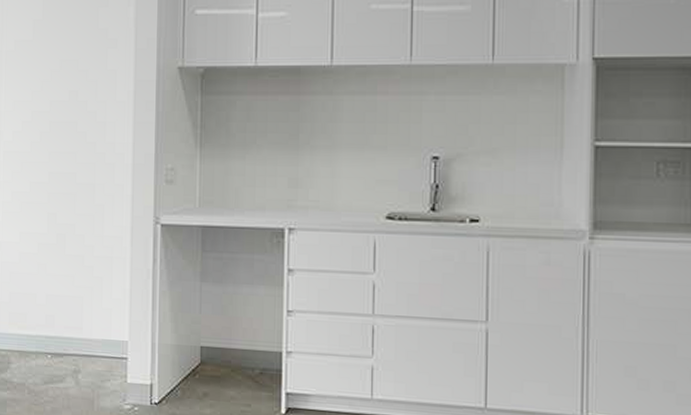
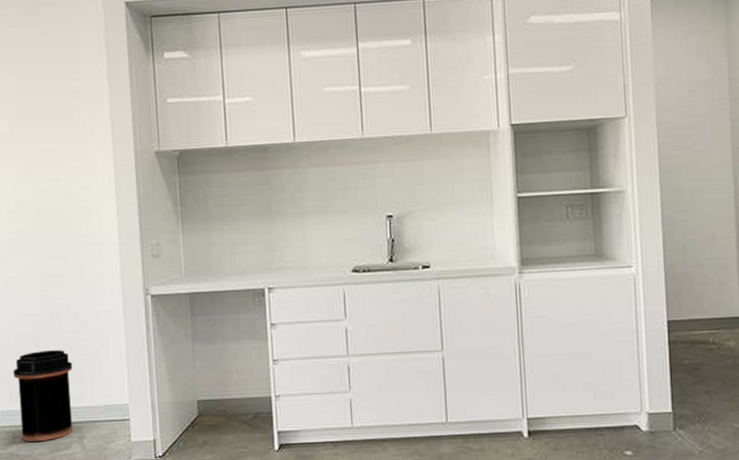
trash can: none [14,273,74,370] -> present [13,349,73,442]

